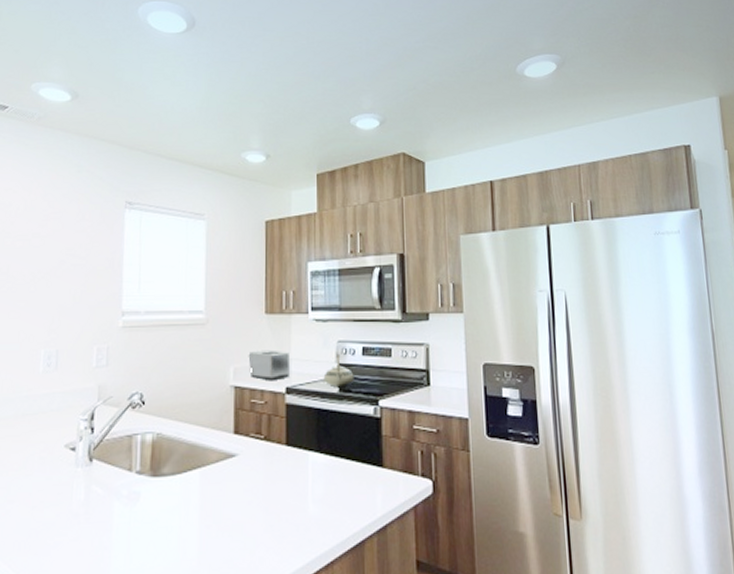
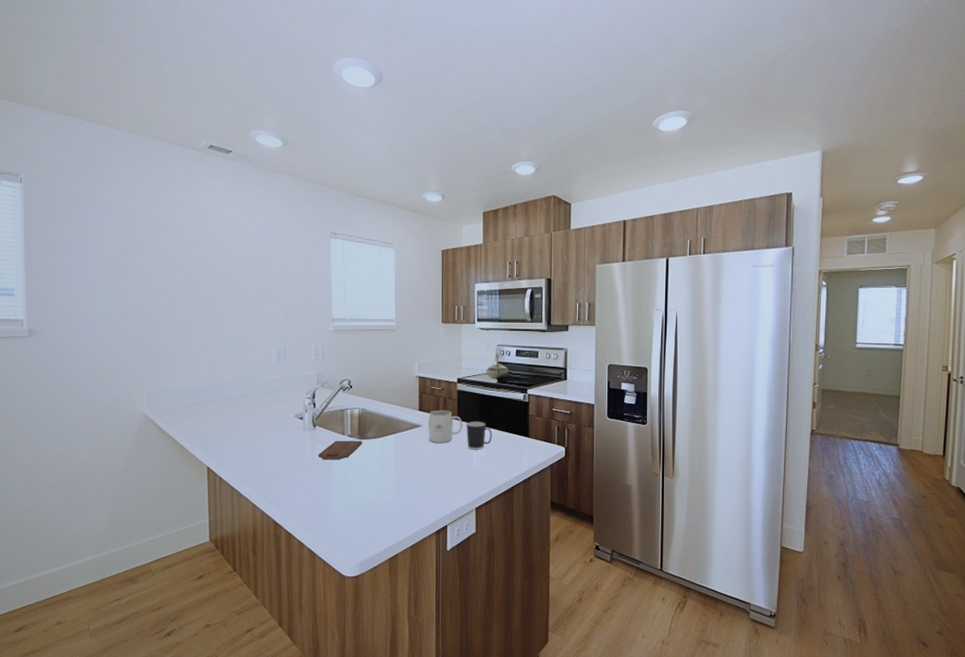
cutting board: none [93,478,156,509] -> present [318,440,363,460]
mug: none [246,431,293,479] -> present [428,409,463,443]
toaster: present [249,350,291,381] -> none [430,350,461,374]
mug: none [298,446,333,488] -> present [466,421,492,450]

